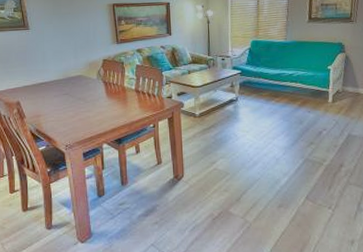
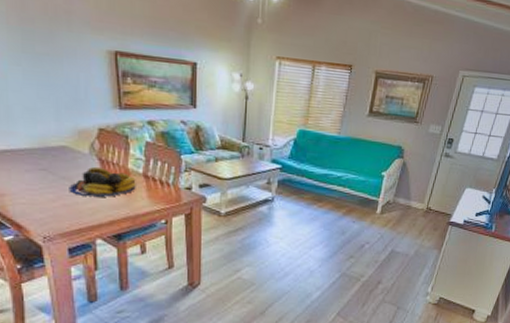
fruit bowl: none [83,87,130,111] -> present [69,166,136,197]

